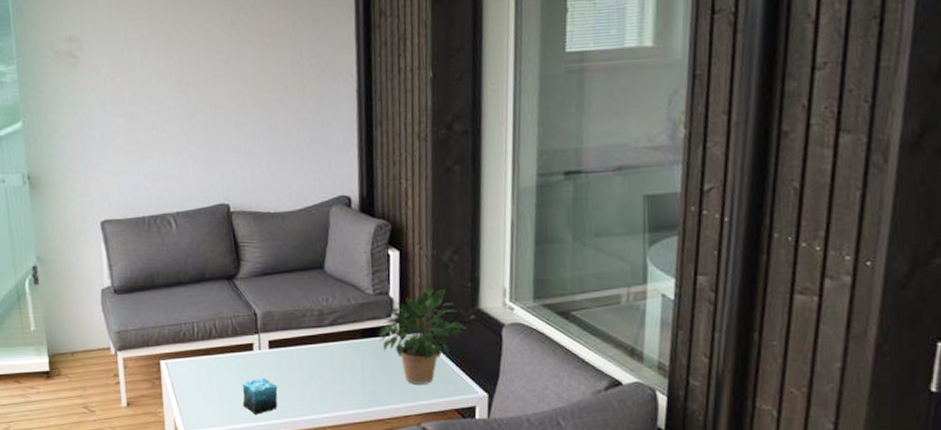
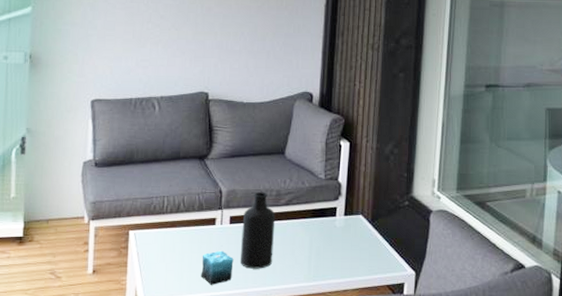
bottle: none [283,312,322,396] -> present [240,192,276,269]
potted plant: present [369,284,467,384] -> none [320,173,402,261]

